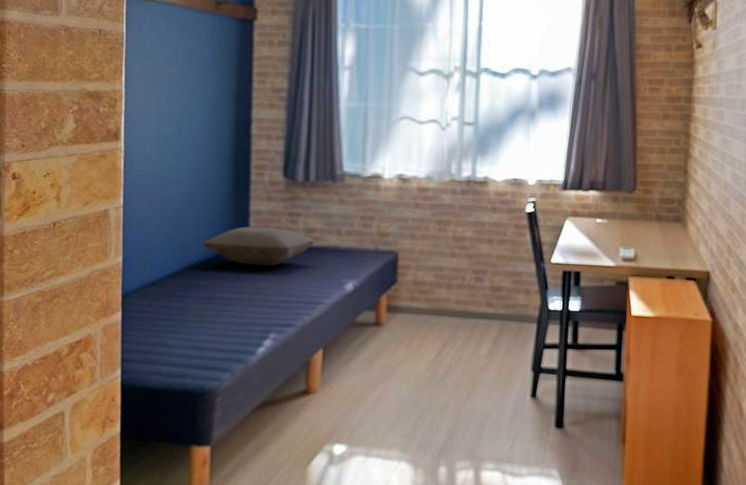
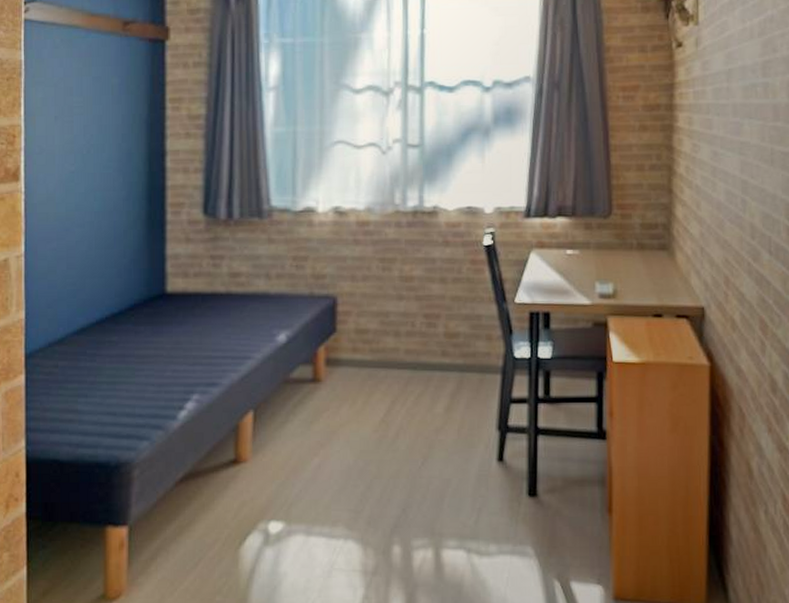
pillow: present [202,226,315,266] -> none [113,272,241,317]

